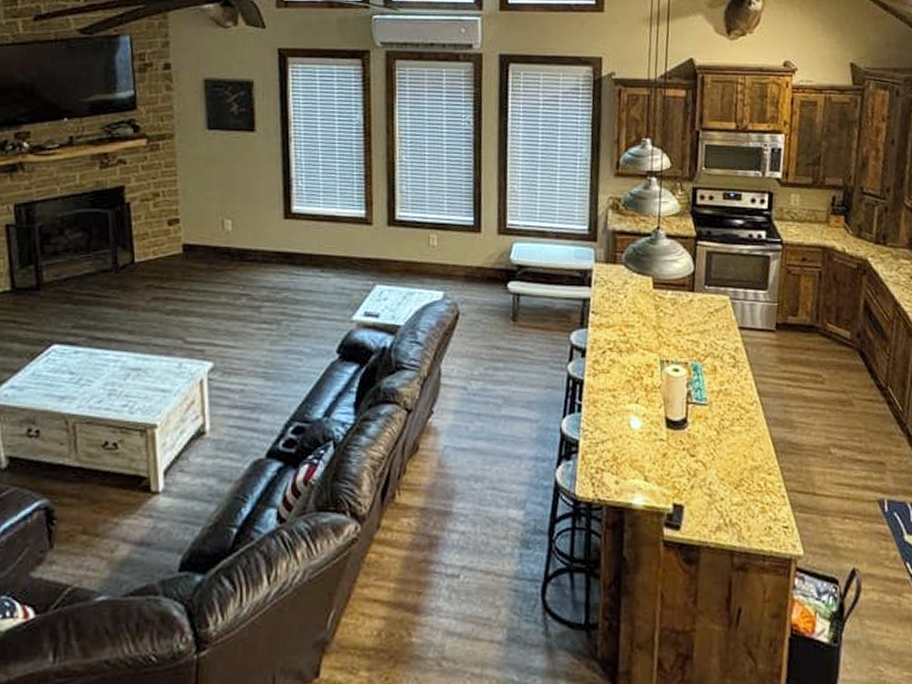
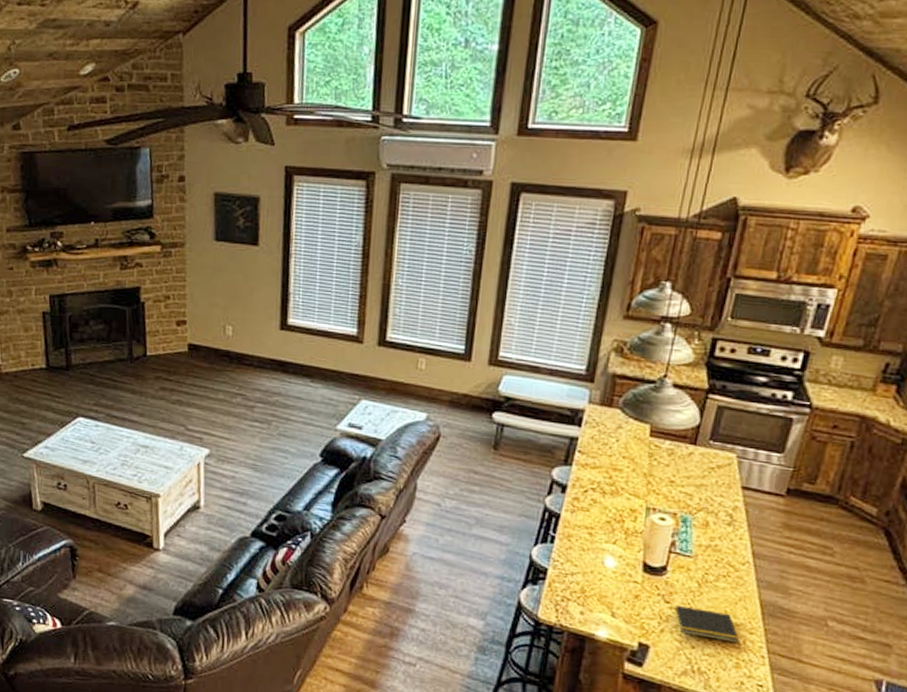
notepad: none [699,456,760,487] -> present [673,604,739,643]

